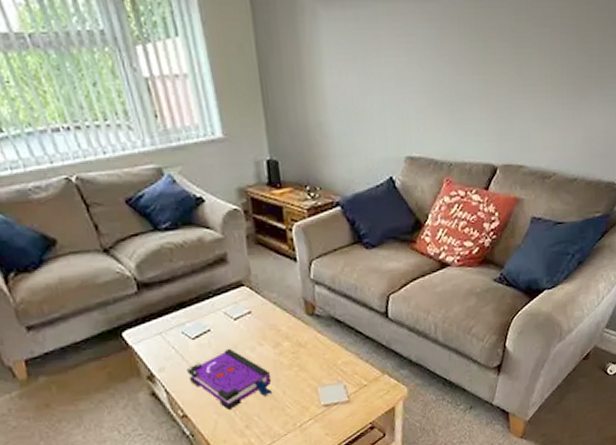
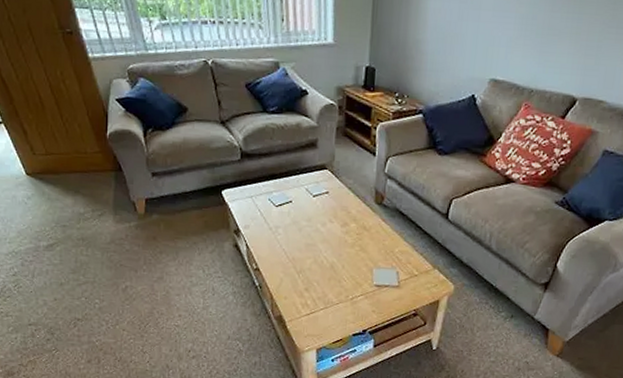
board game: present [187,348,272,411] -> none [266,219,335,273]

